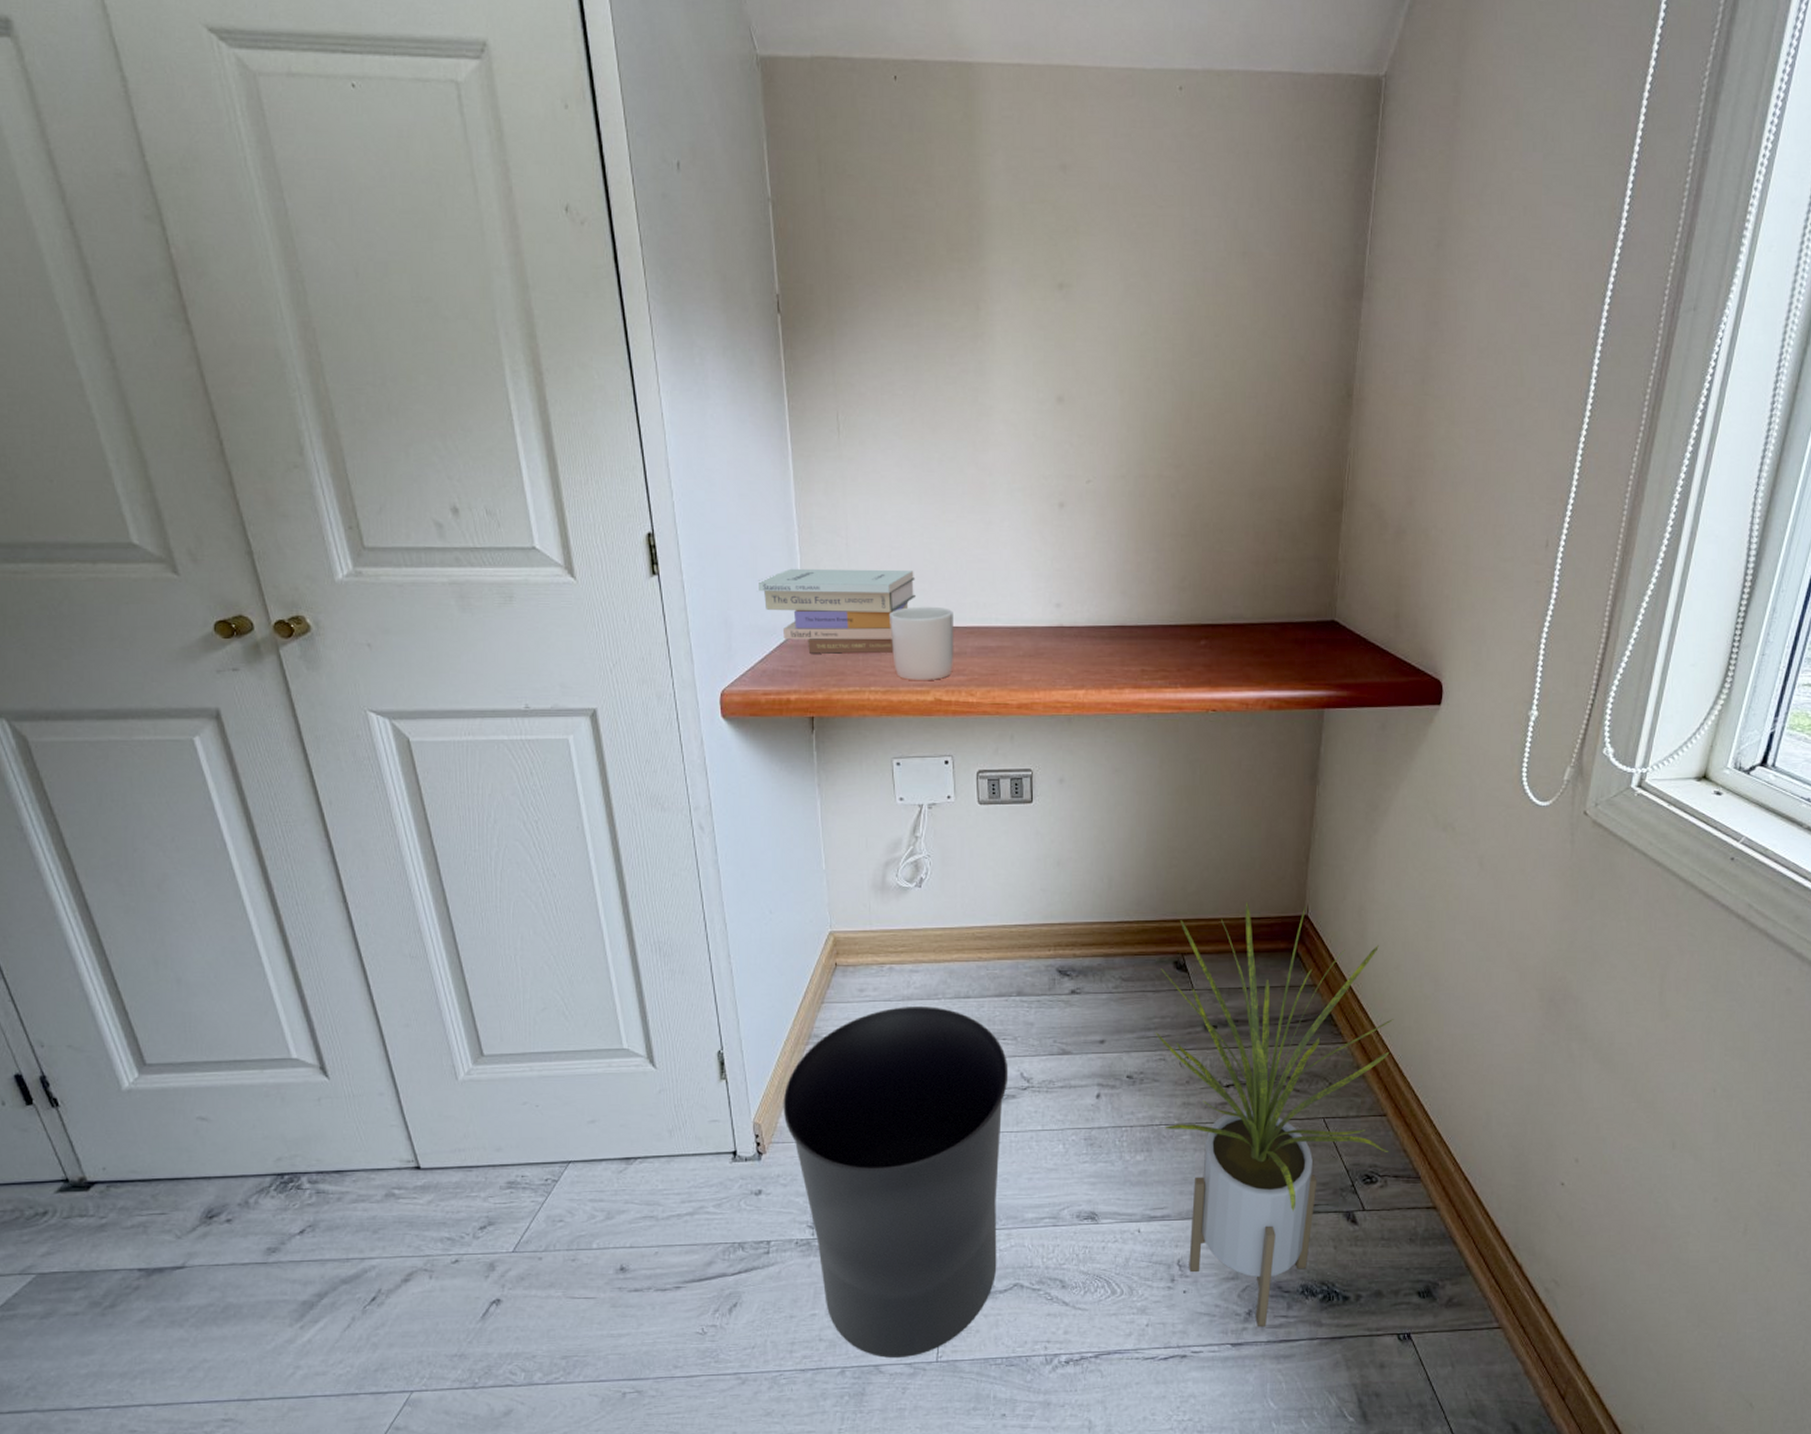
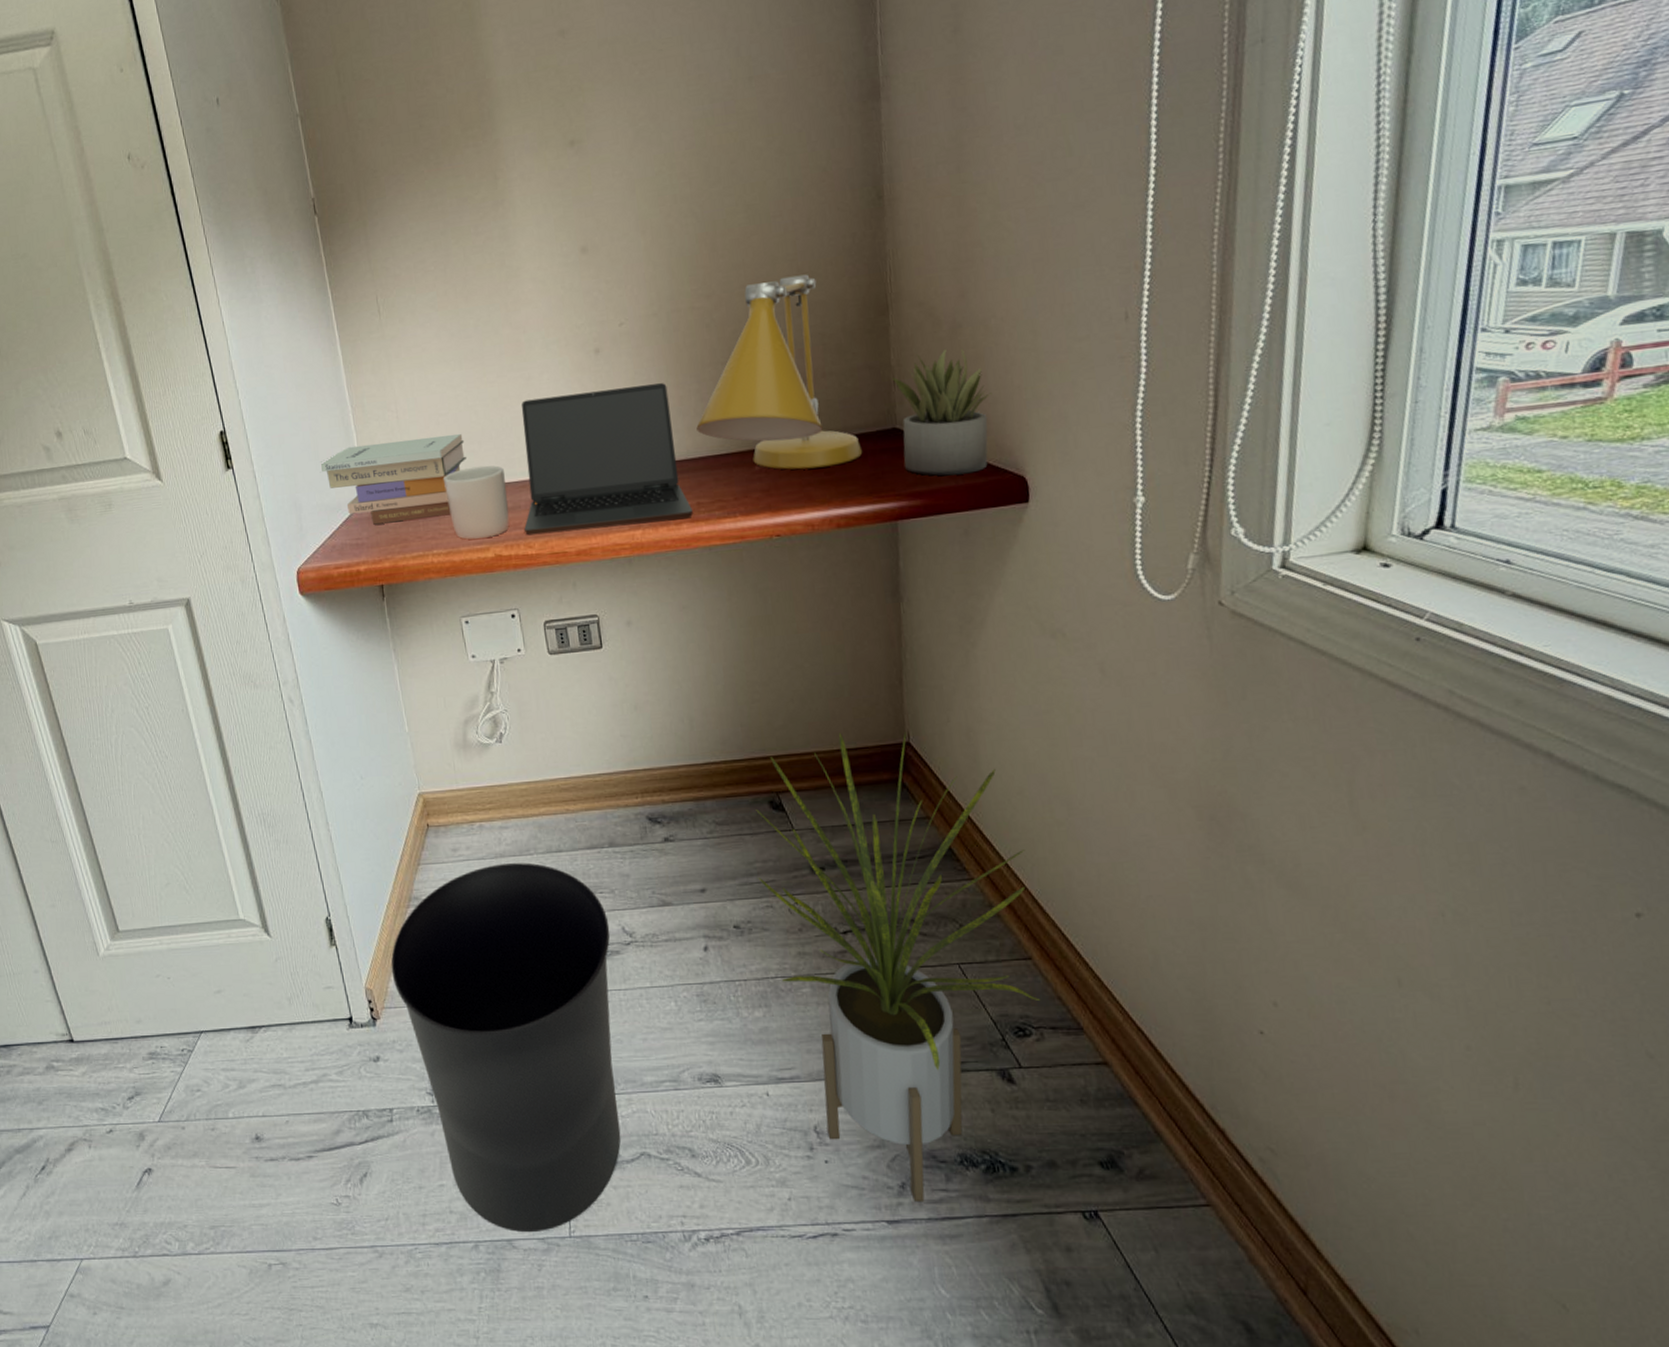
laptop: none [968,545,1137,683] -> present [521,383,694,536]
table lamp: none [1150,459,1302,650] -> present [696,274,863,470]
succulent plant: none [1337,552,1423,672] -> present [891,349,992,476]

